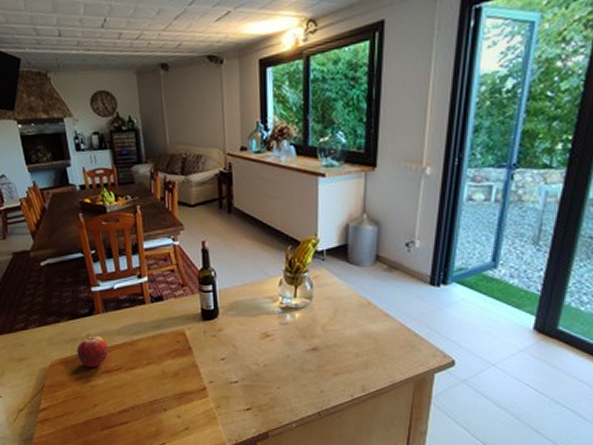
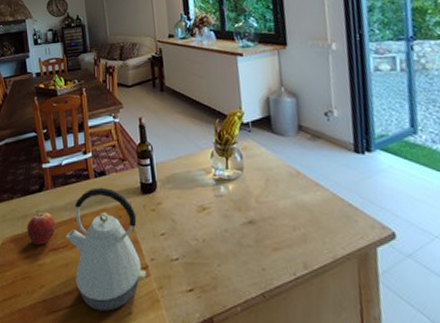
kettle: none [120,312,204,427] -> present [66,187,146,311]

